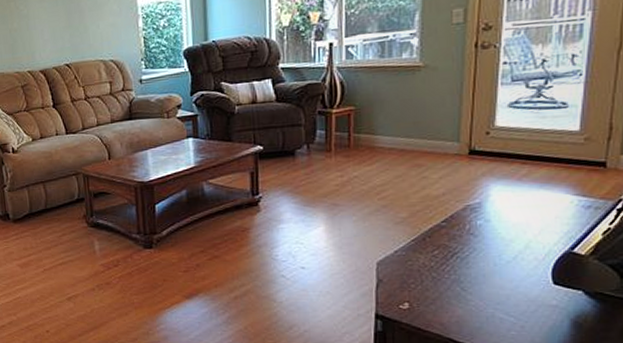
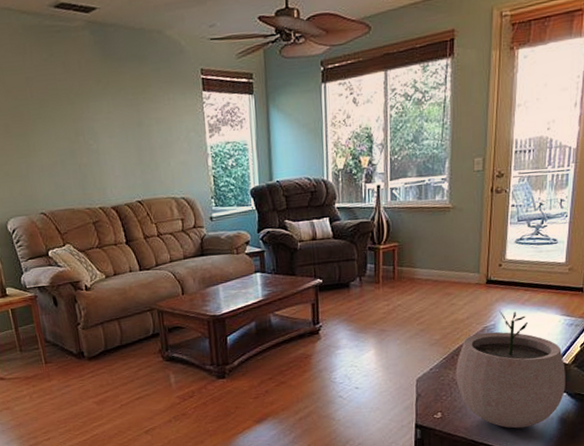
plant pot: none [428,186,581,330] -> present [456,310,566,429]

